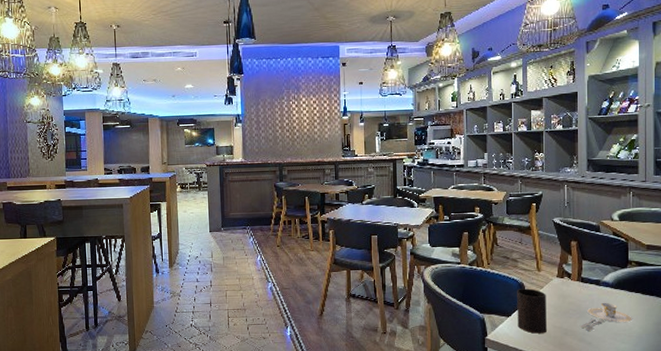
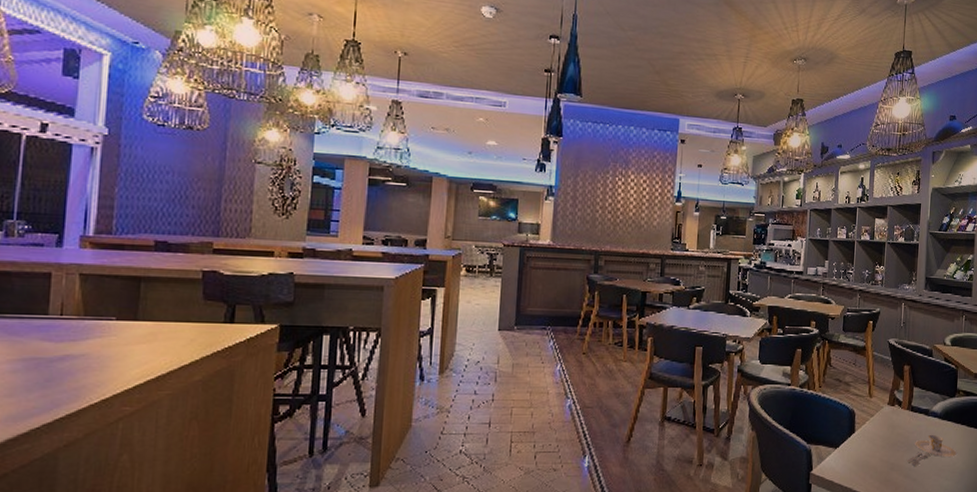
cup: present [517,288,547,334] -> none [844,416,876,468]

